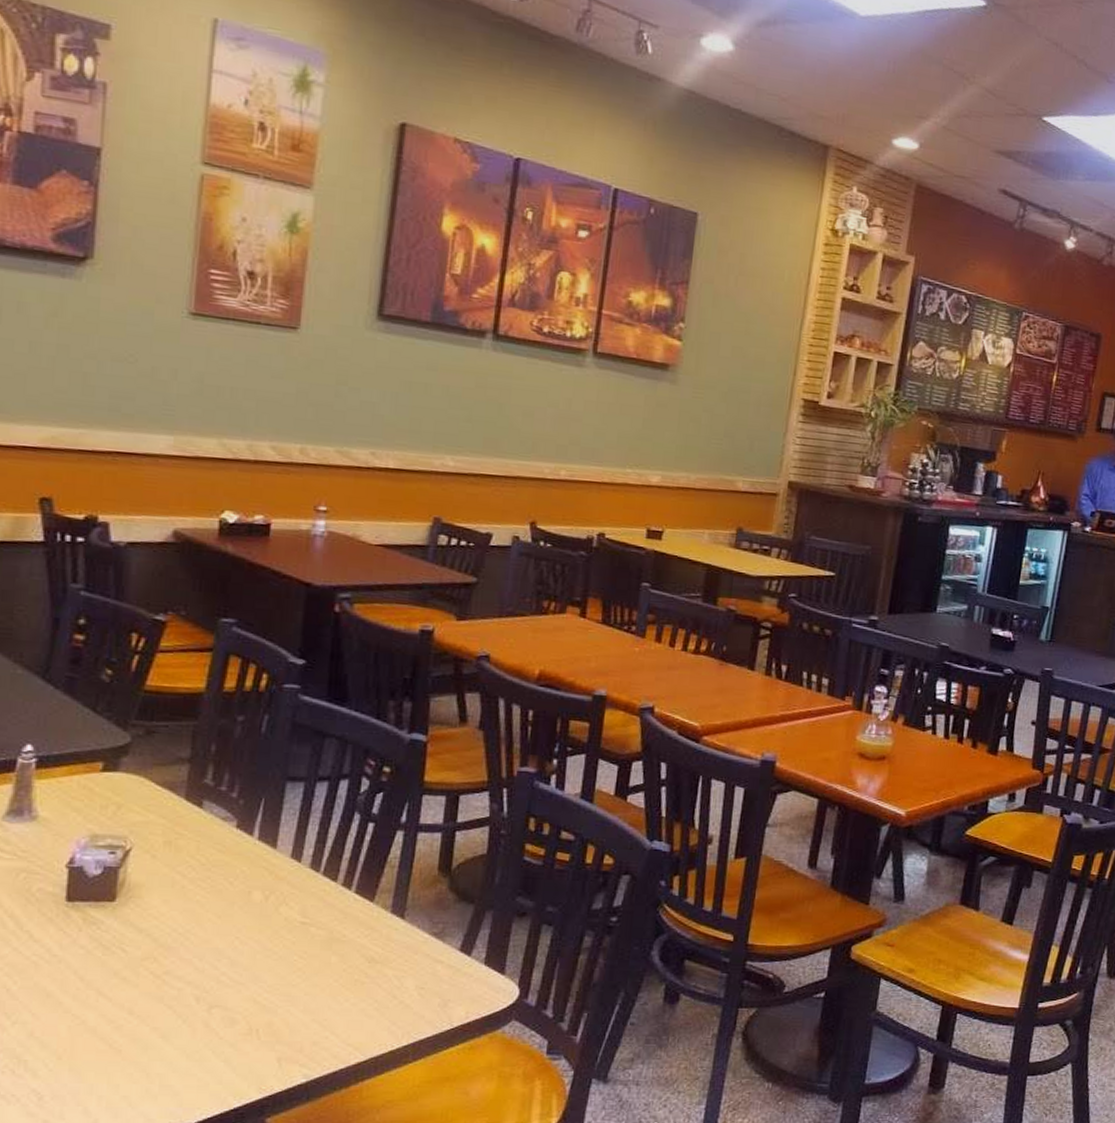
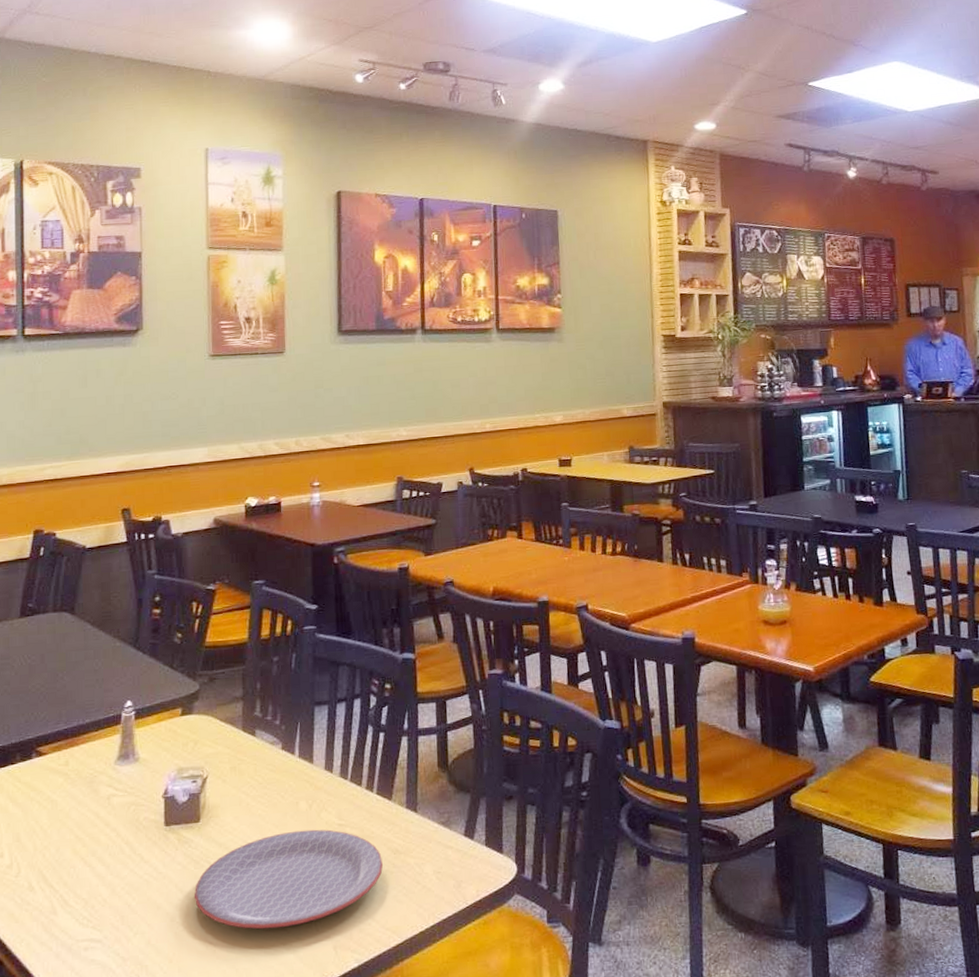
plate: none [98,924,353,1032] -> present [194,829,383,929]

